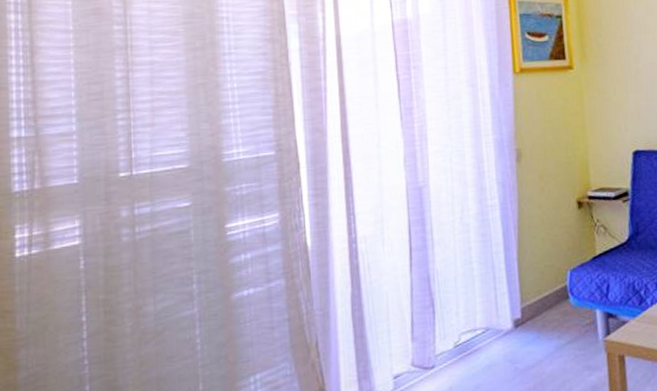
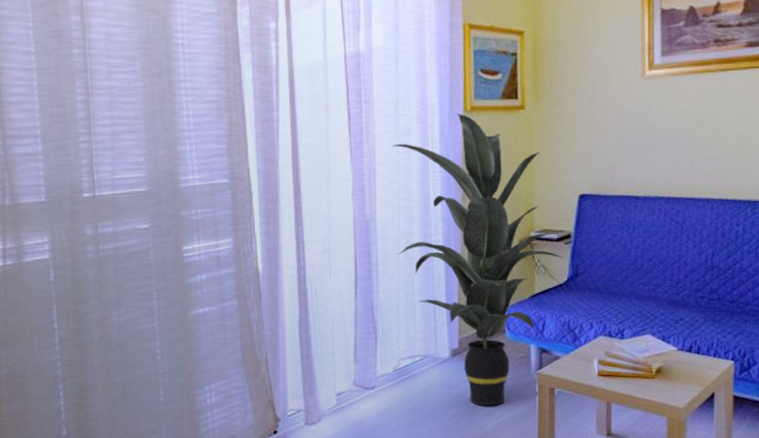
indoor plant: none [443,75,623,380] -> present [393,113,564,406]

